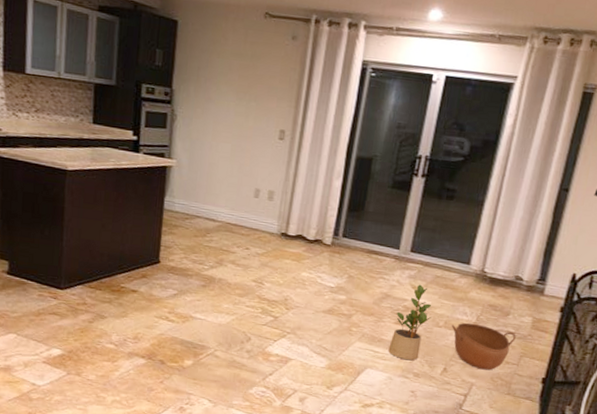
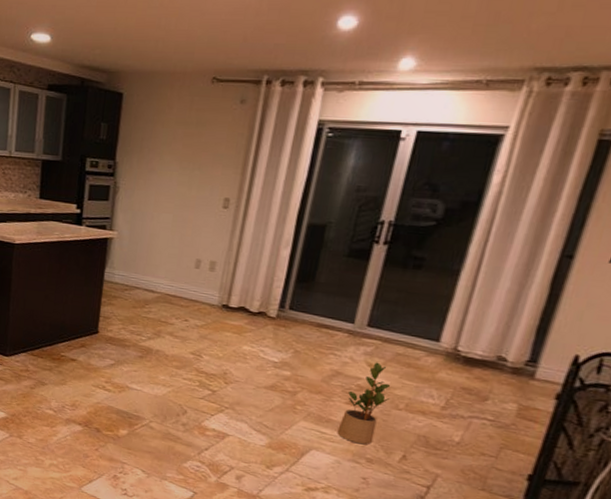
basket: present [451,322,516,370] -> none [413,406,496,461]

